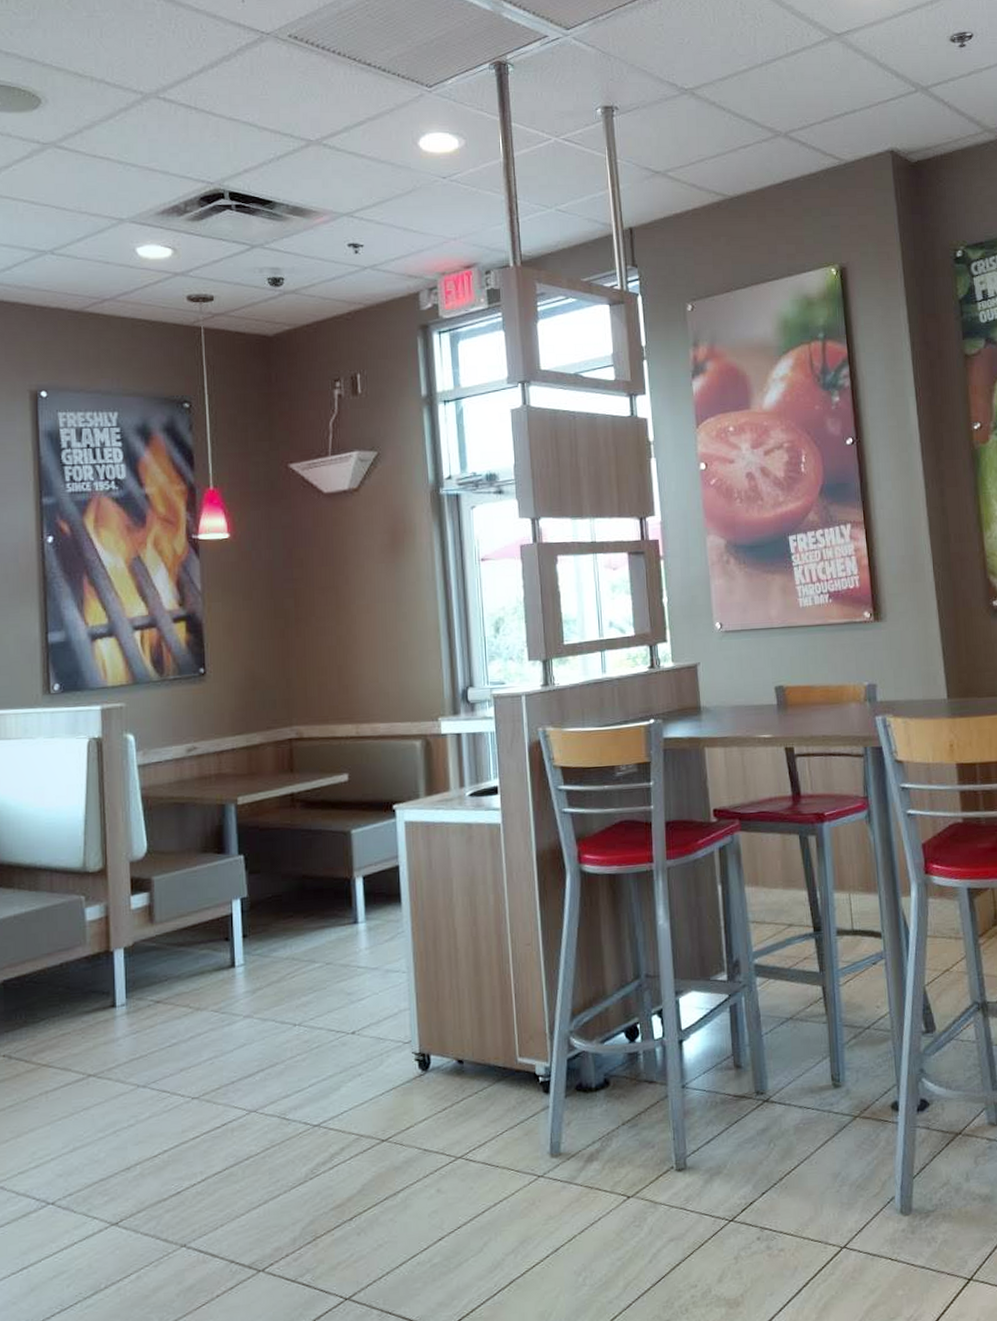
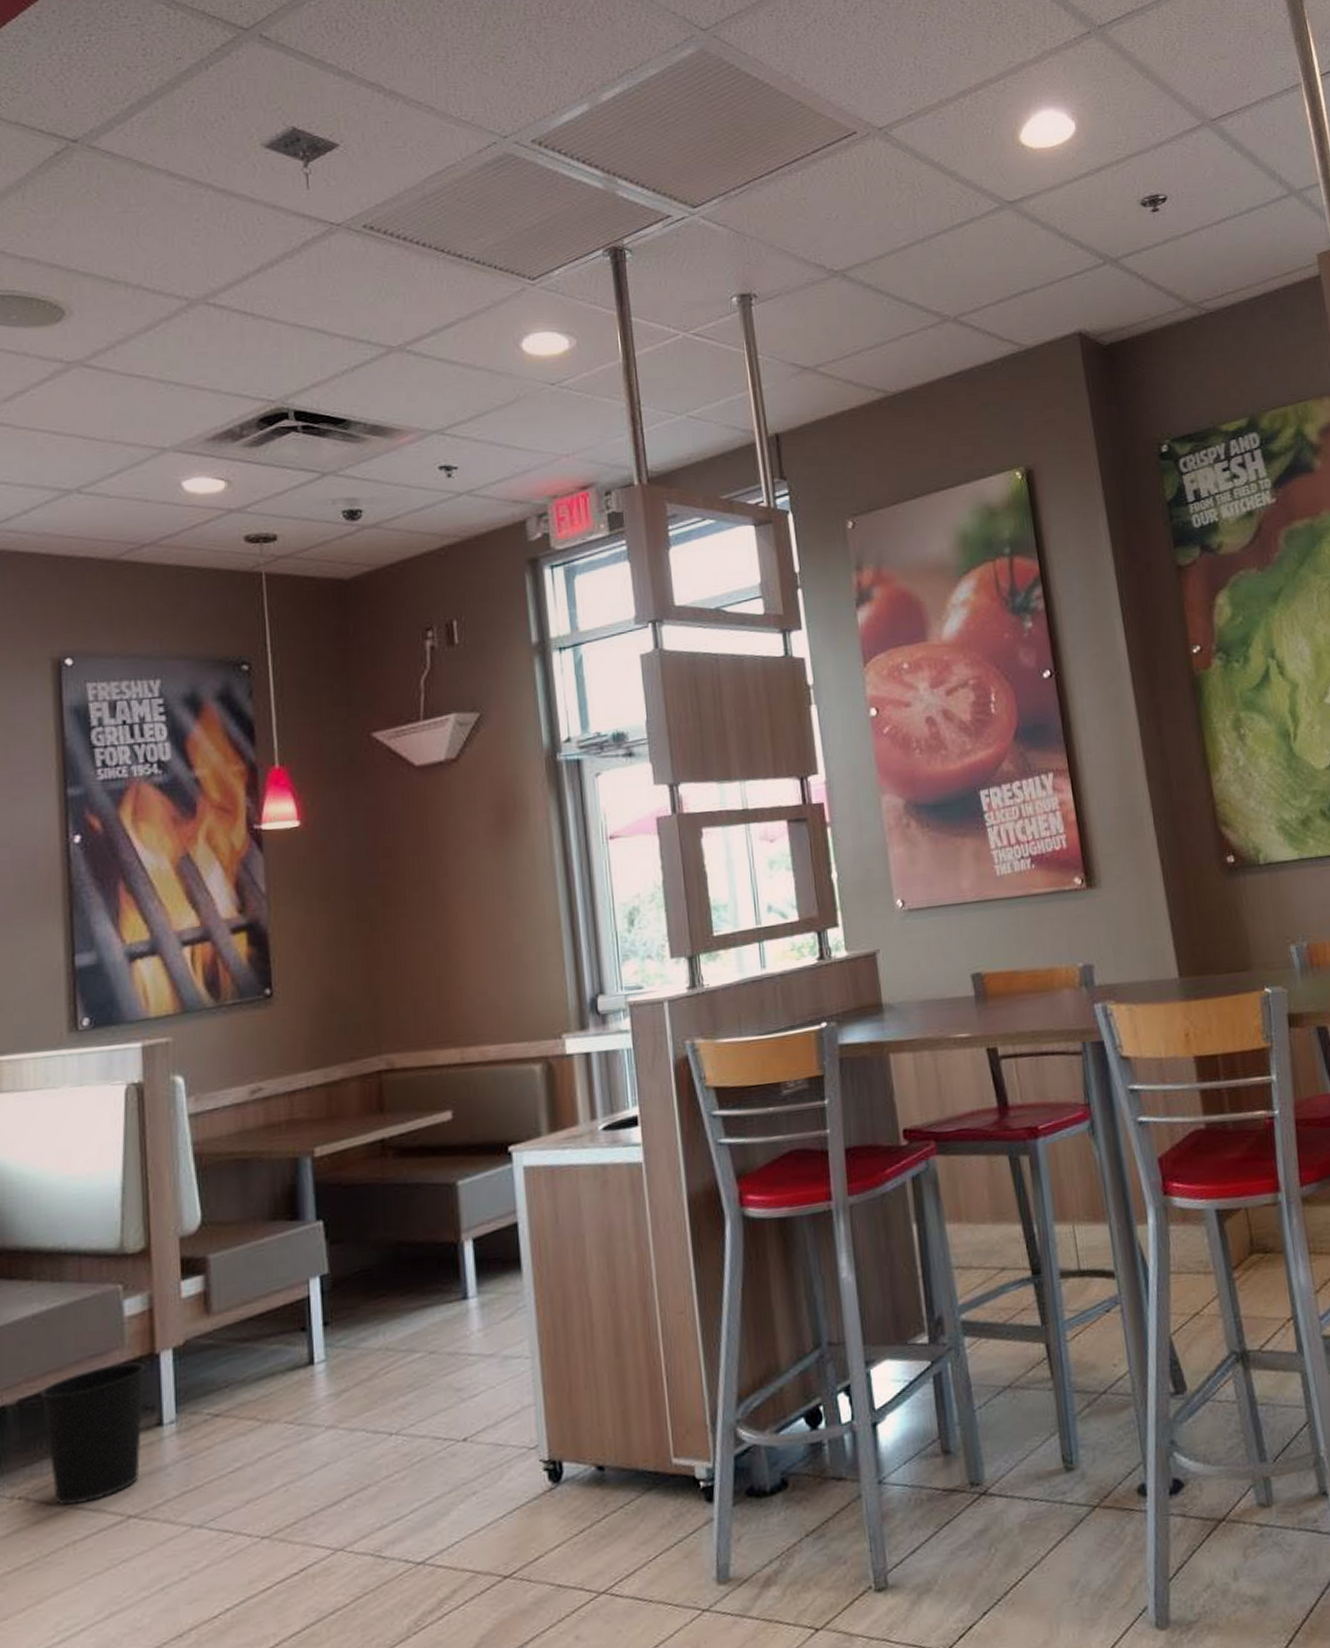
wastebasket: none [20,957,102,1064] -> present [40,1362,145,1506]

